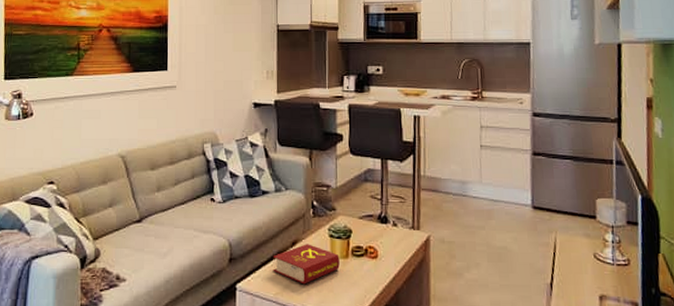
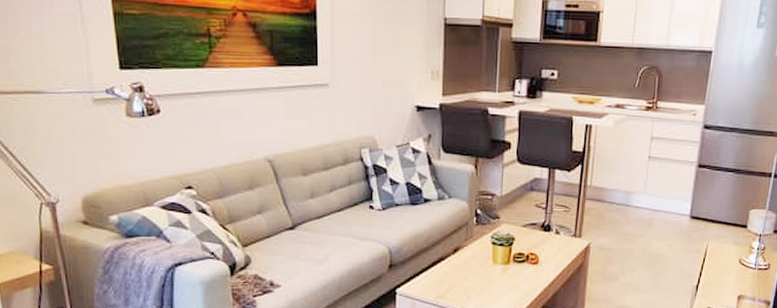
book: present [273,244,340,285] -> none [434,251,501,289]

